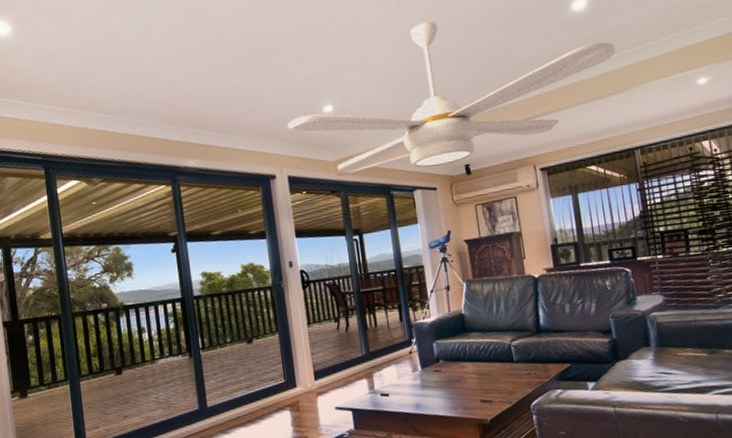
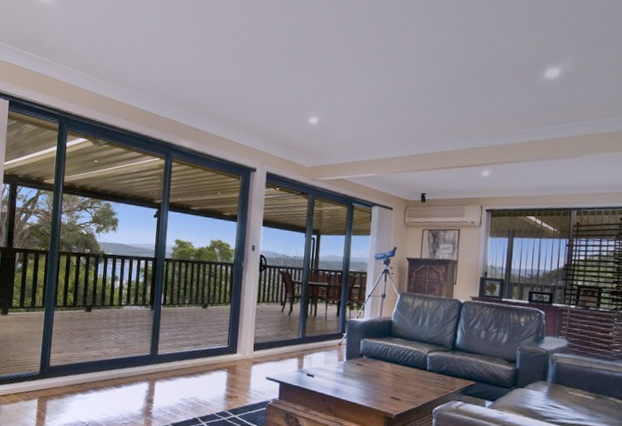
ceiling fan: present [287,21,616,172] -> none [275,61,576,190]

